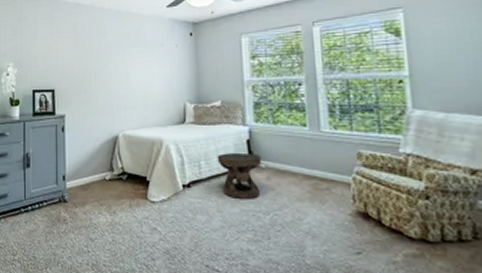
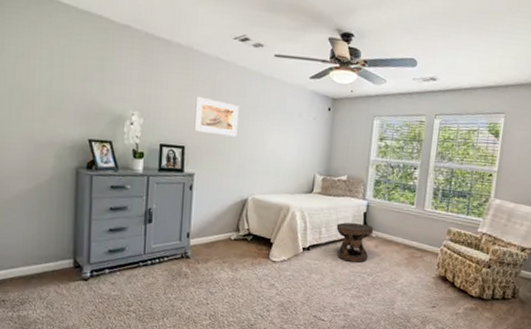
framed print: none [61,41,102,75] -> present [194,96,239,137]

